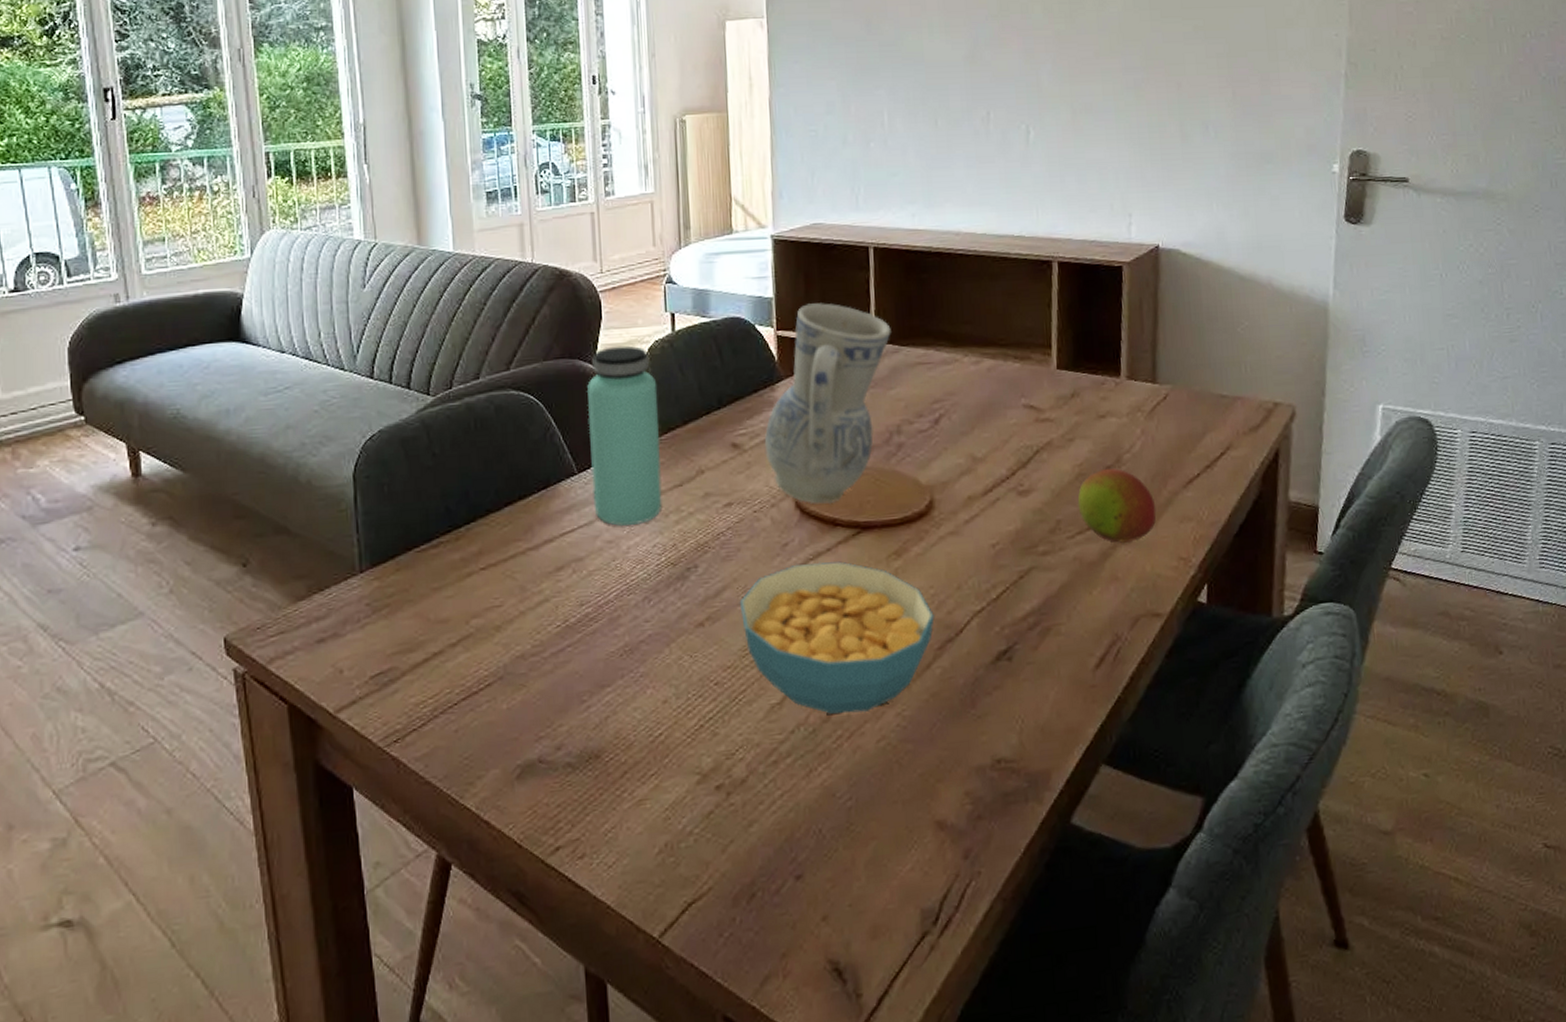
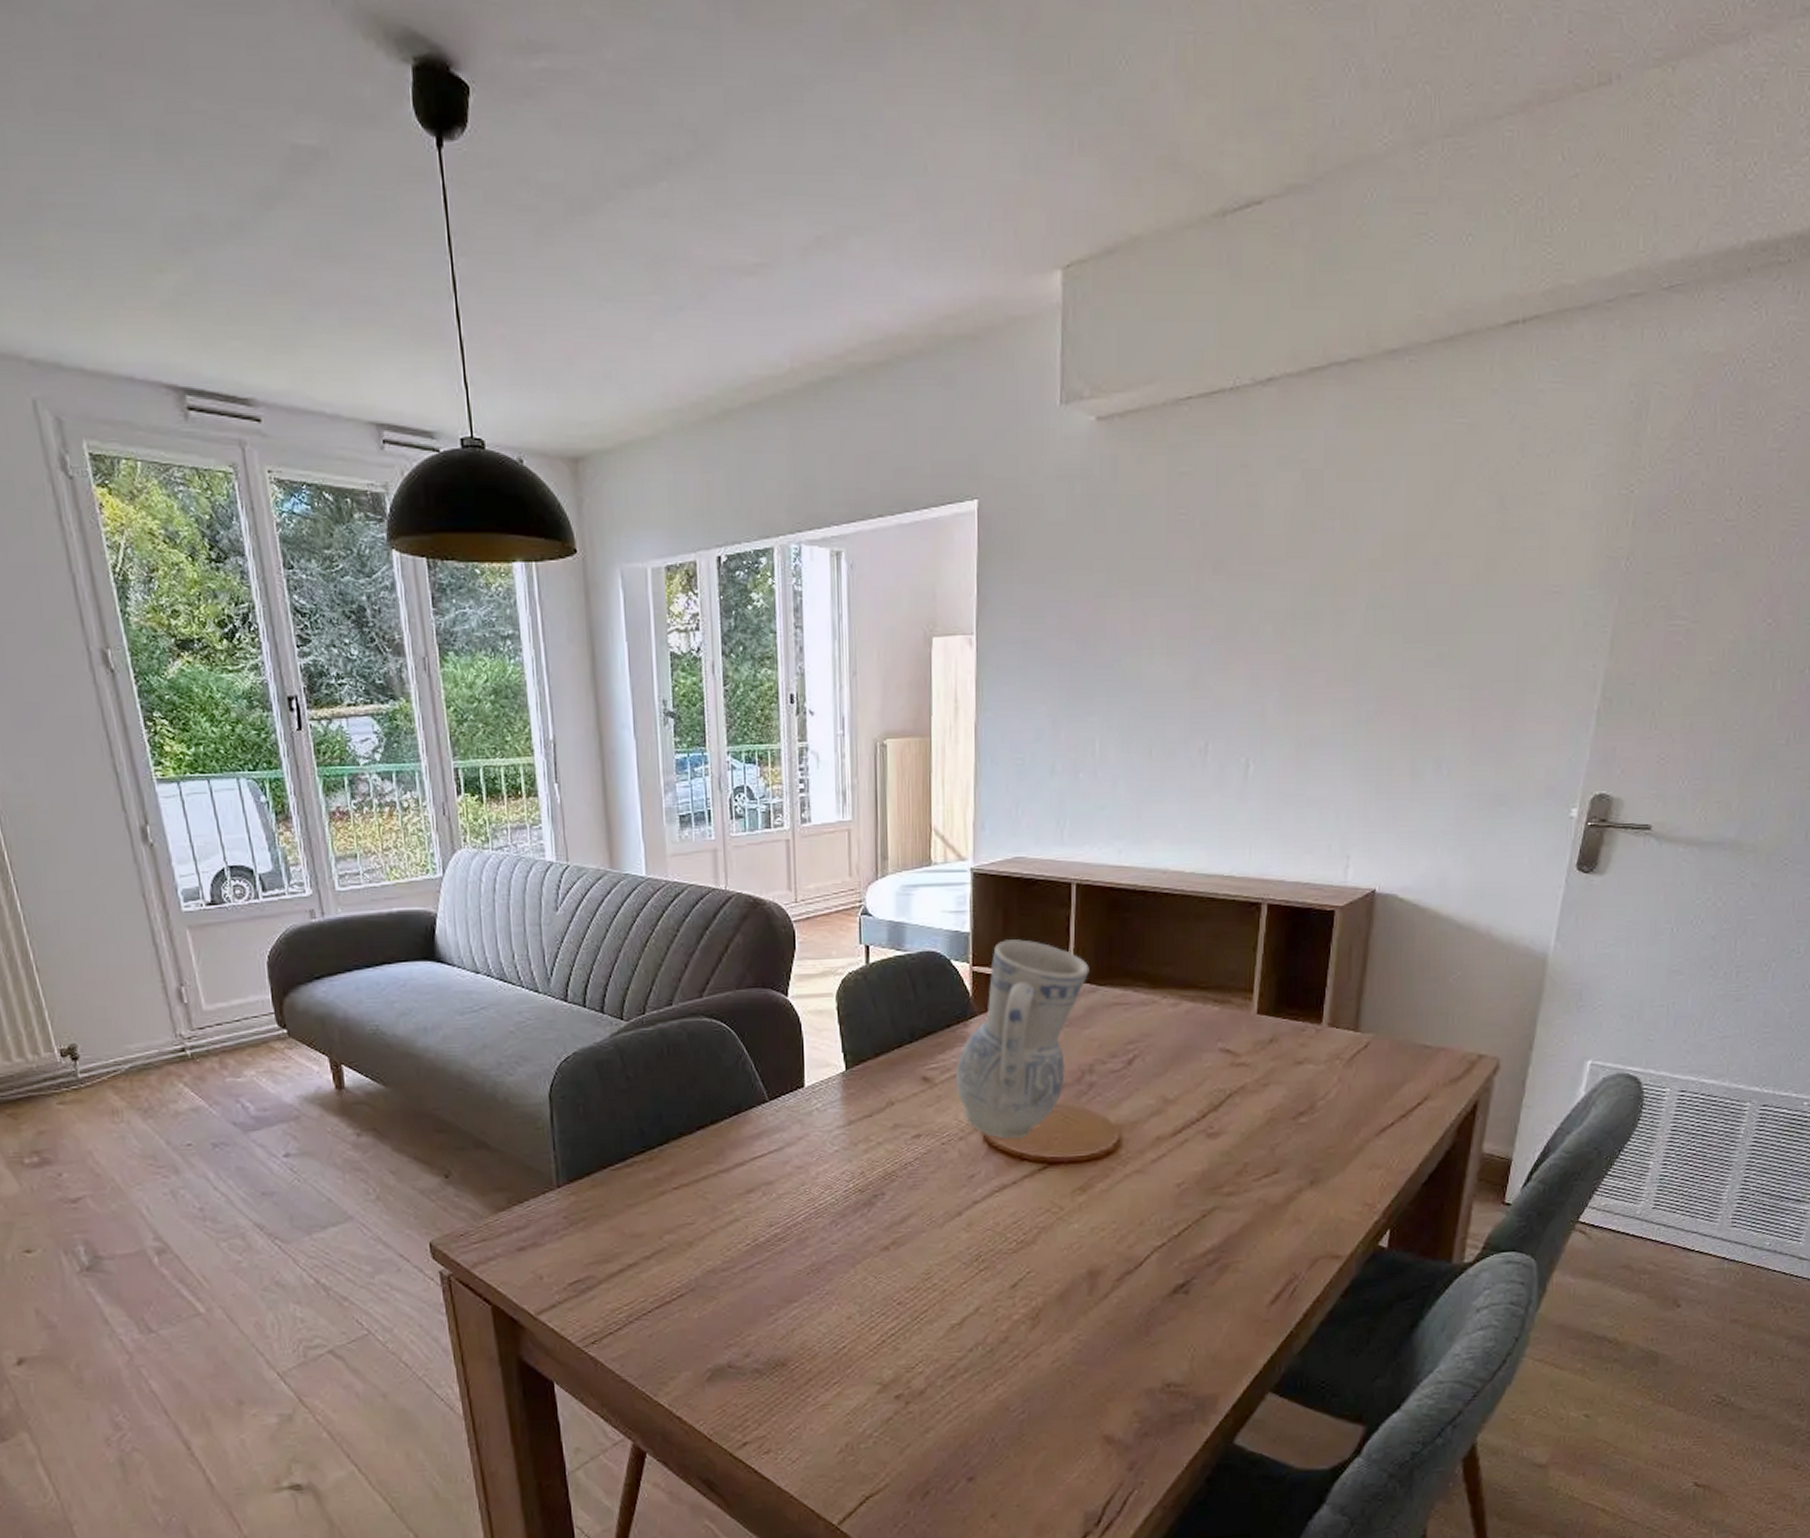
bottle: present [586,345,662,526] -> none [778,976,852,1153]
cereal bowl: present [739,561,934,714] -> none [924,1194,1115,1336]
fruit: present [1077,468,1157,543] -> none [1266,1114,1346,1187]

